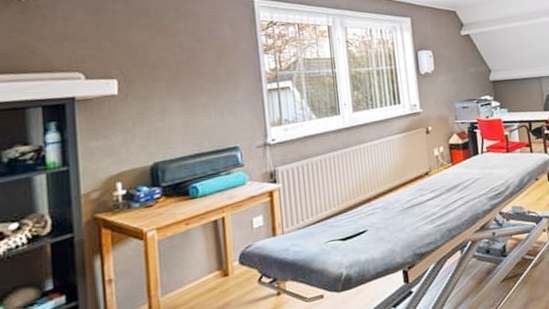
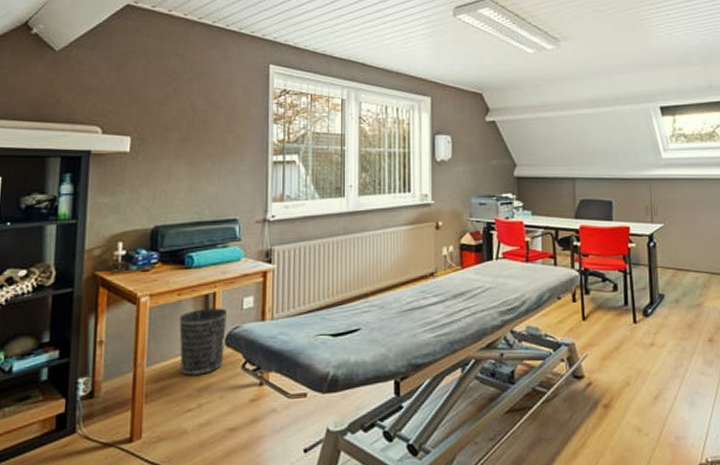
wastebasket: none [190,230,239,298] -> present [179,308,227,375]

